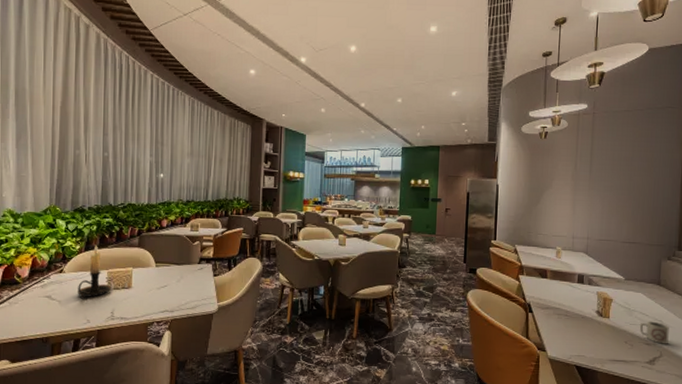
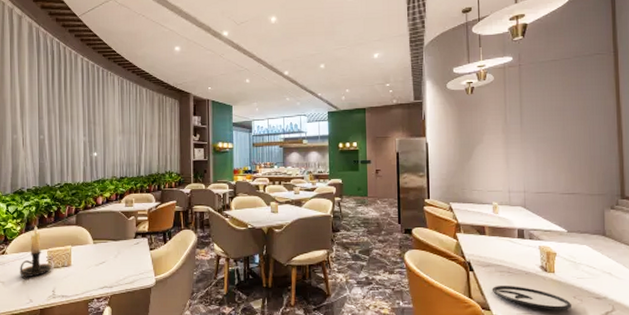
plate: none [548,328,623,354] -> present [491,286,572,310]
cup: present [639,321,669,344] -> none [587,274,620,297]

